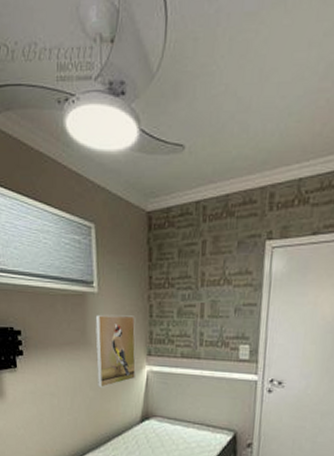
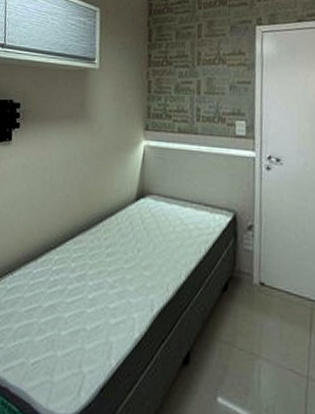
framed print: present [95,314,136,388] -> none [92,89,134,163]

